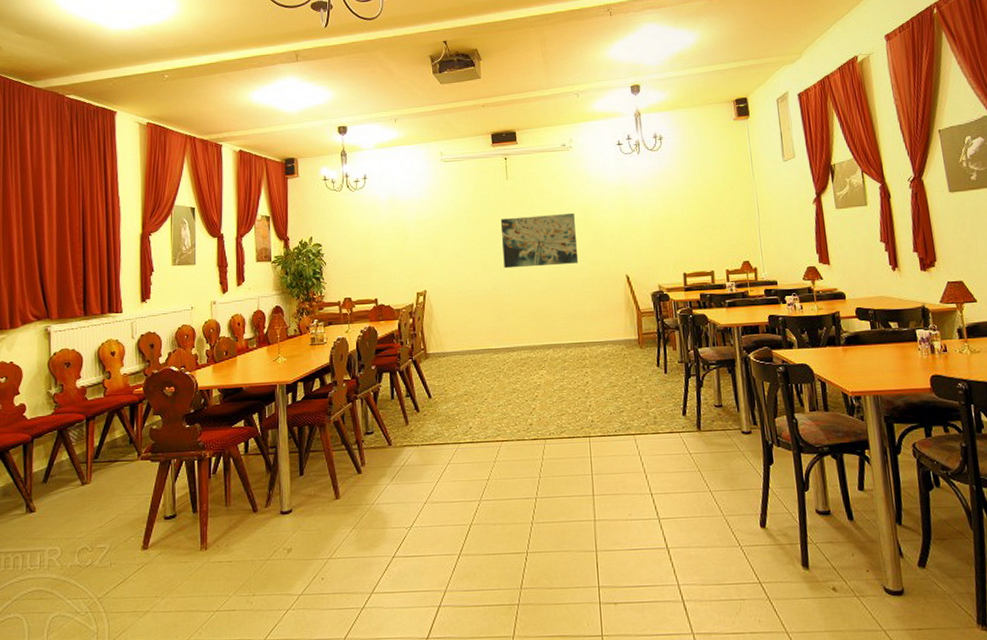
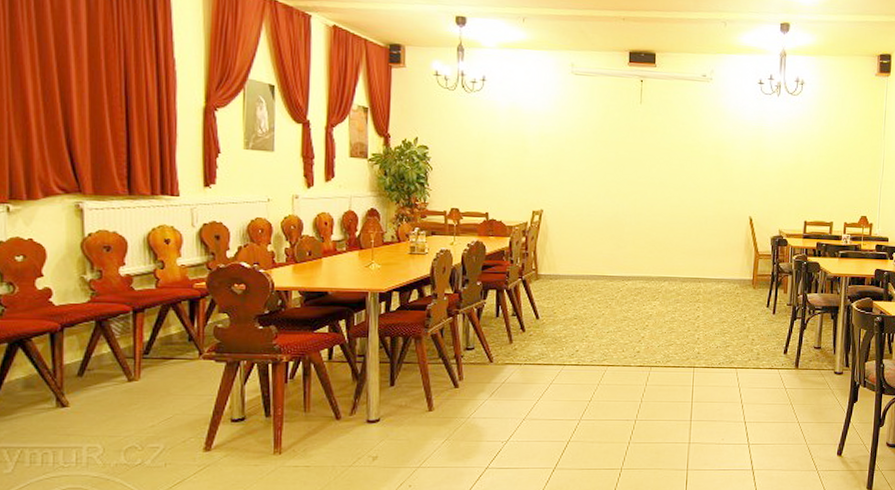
wall art: present [500,214,579,269] -> none [628,144,706,200]

